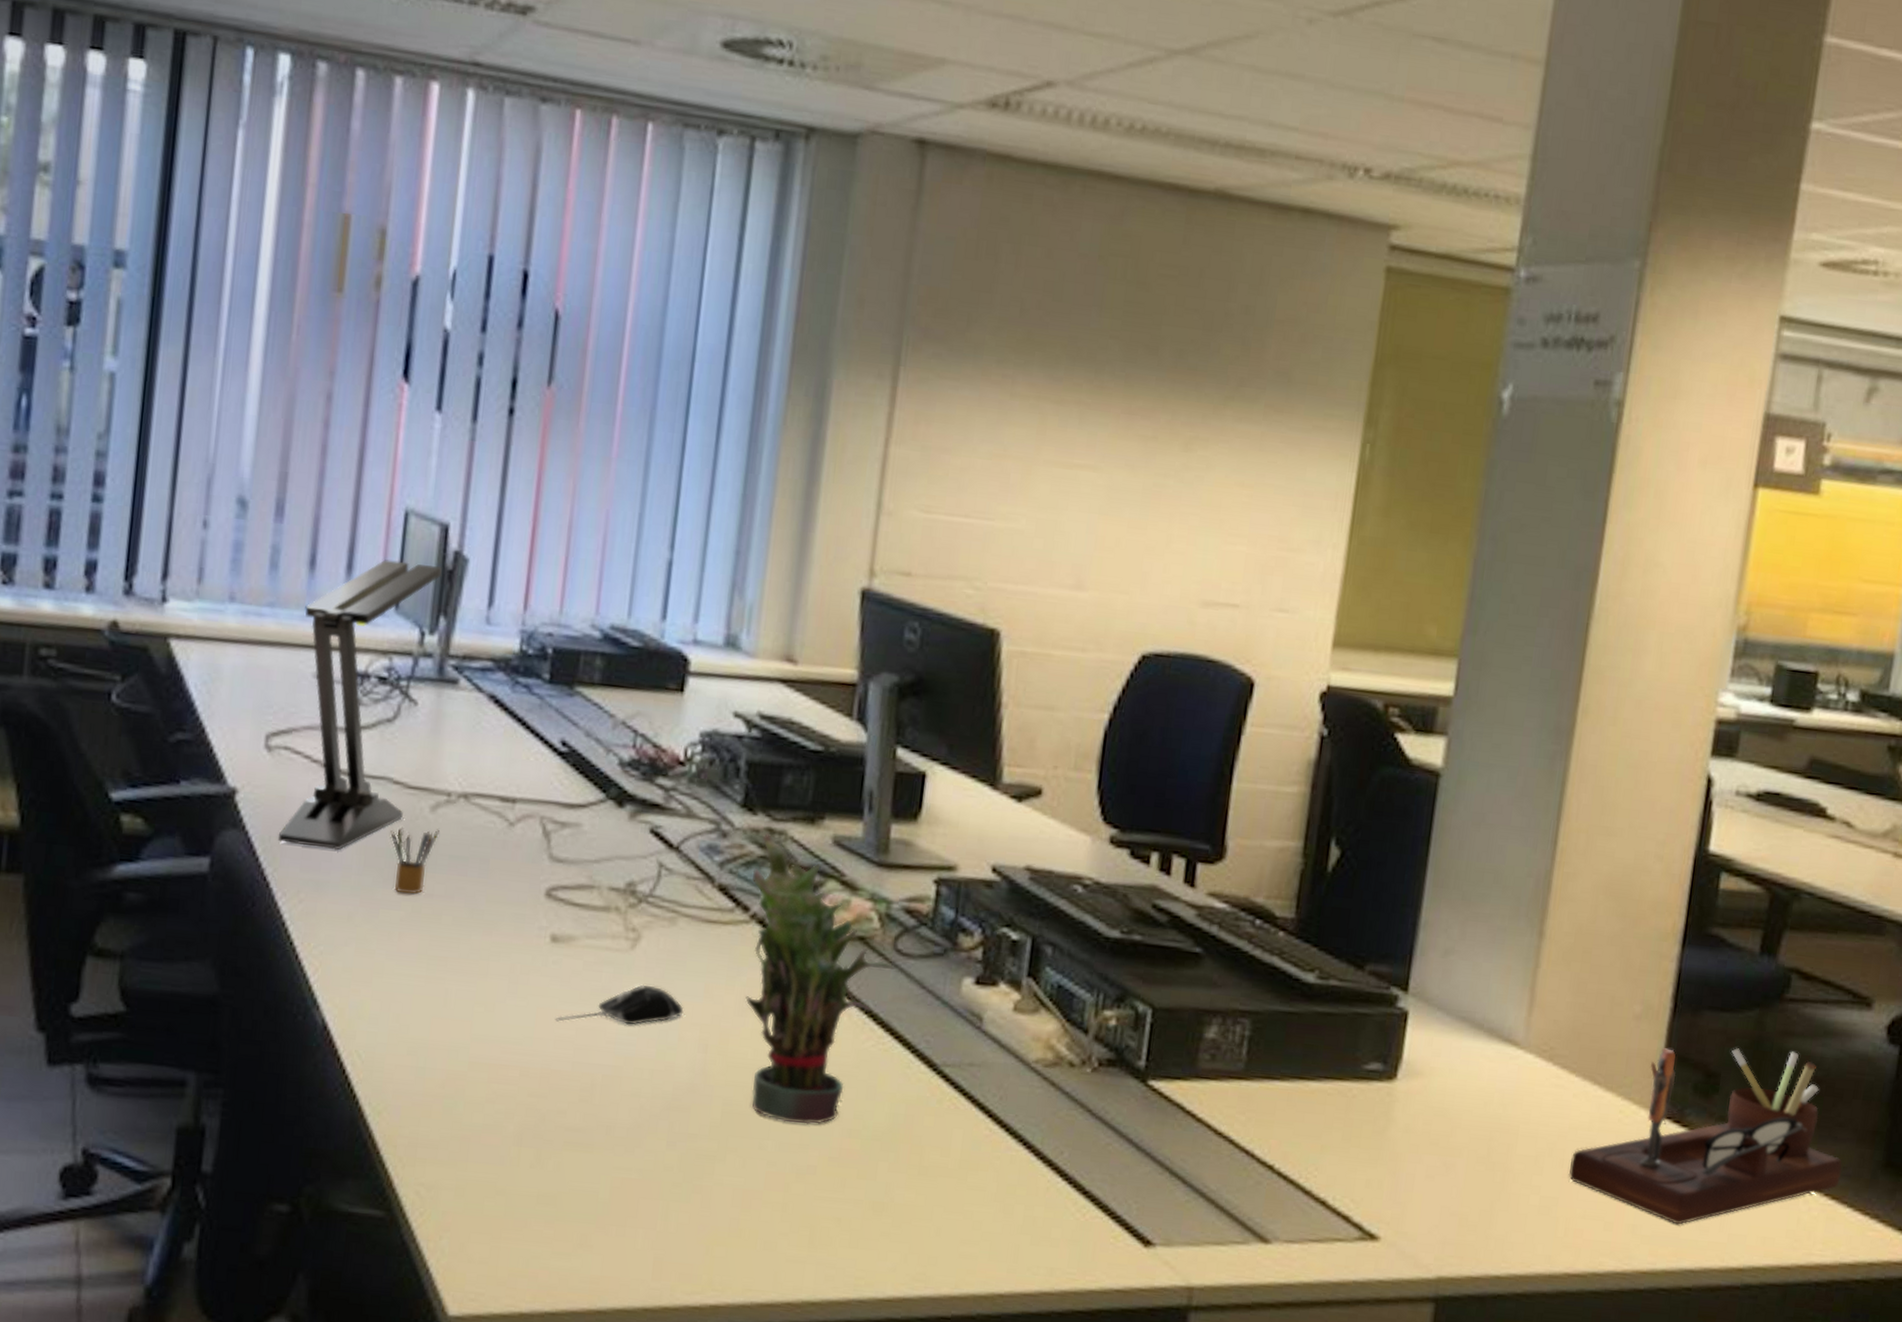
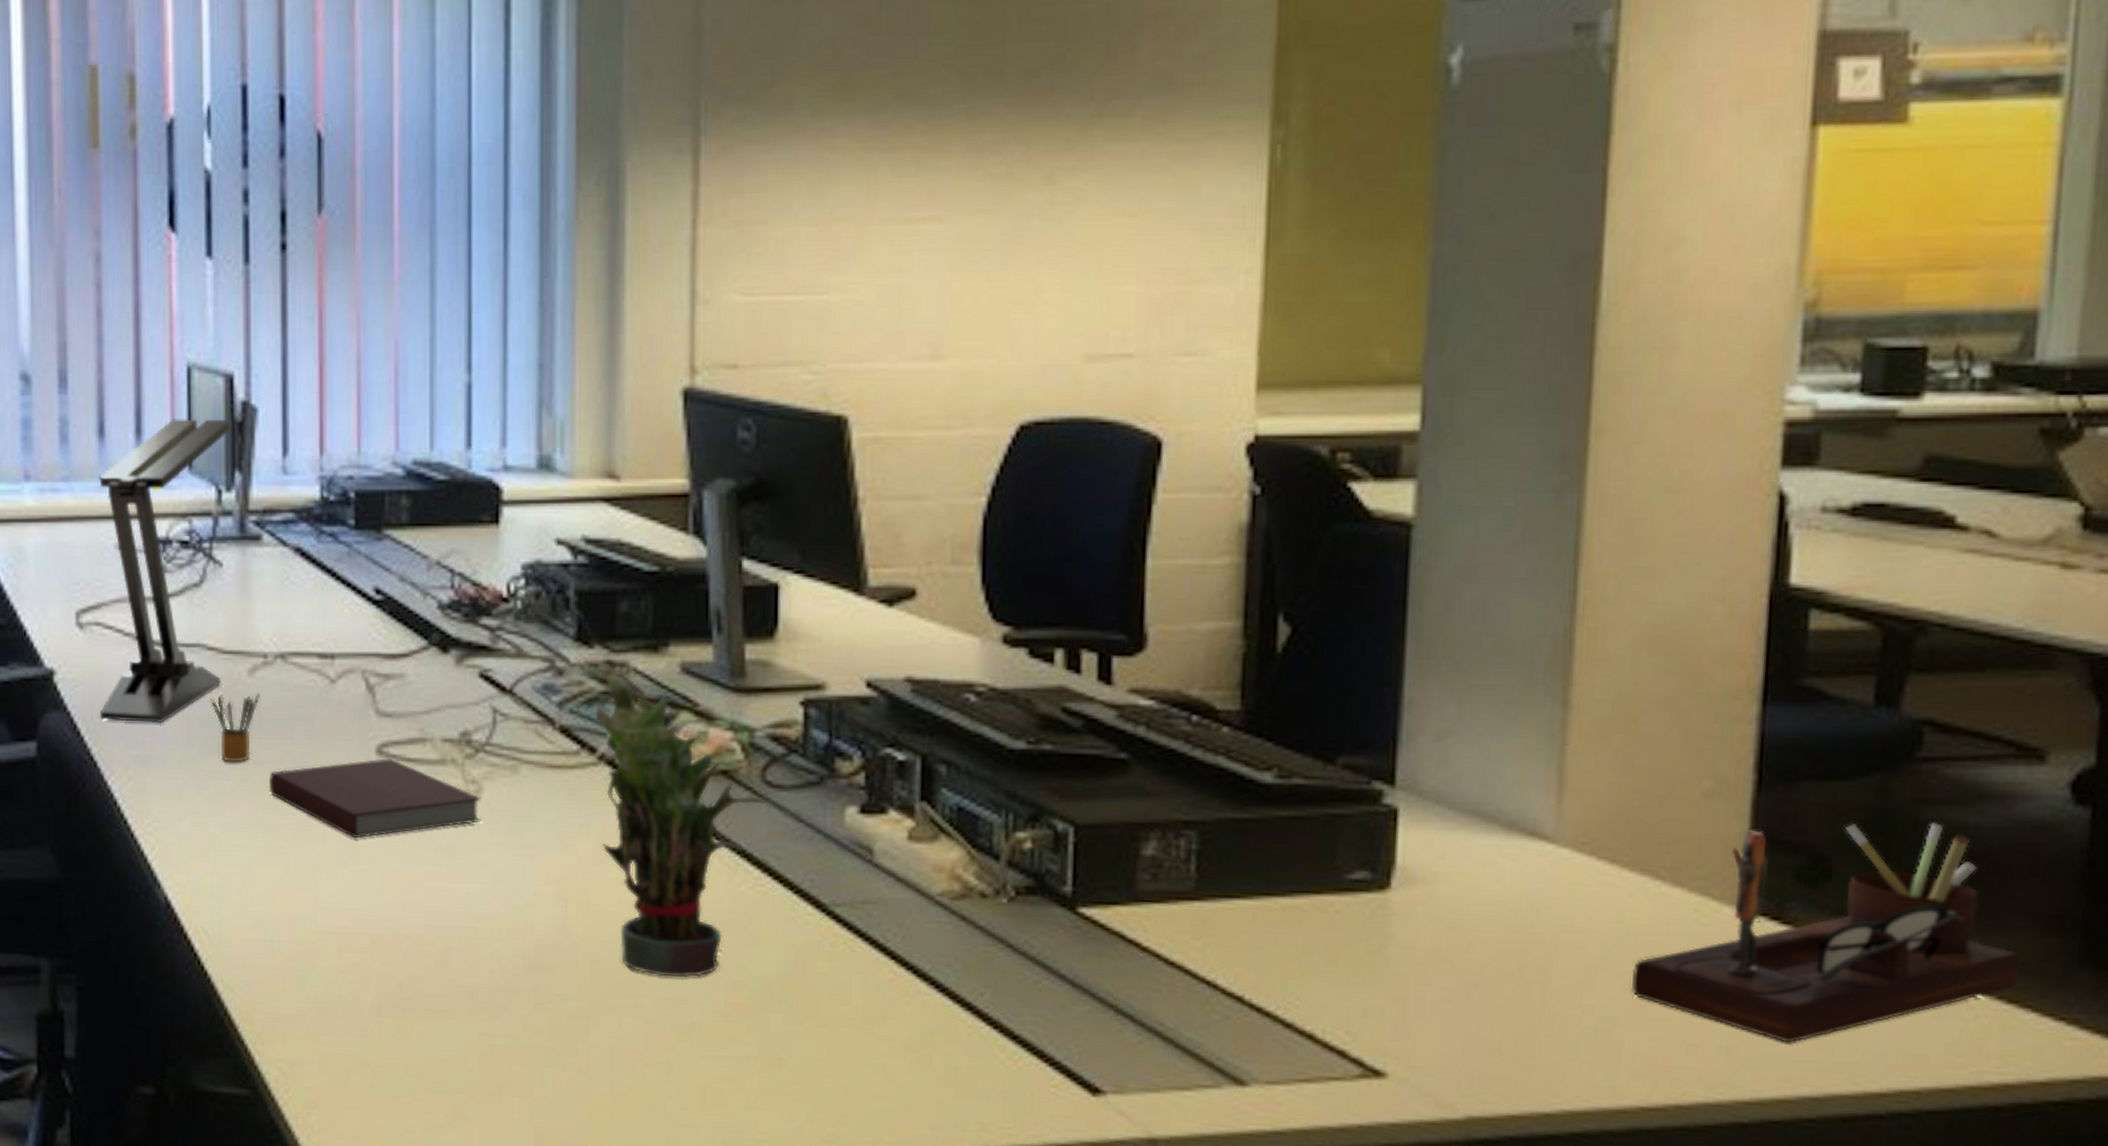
notebook: none [439,901,639,975] -> present [270,758,482,839]
computer mouse: present [555,984,684,1026] -> none [401,839,537,884]

